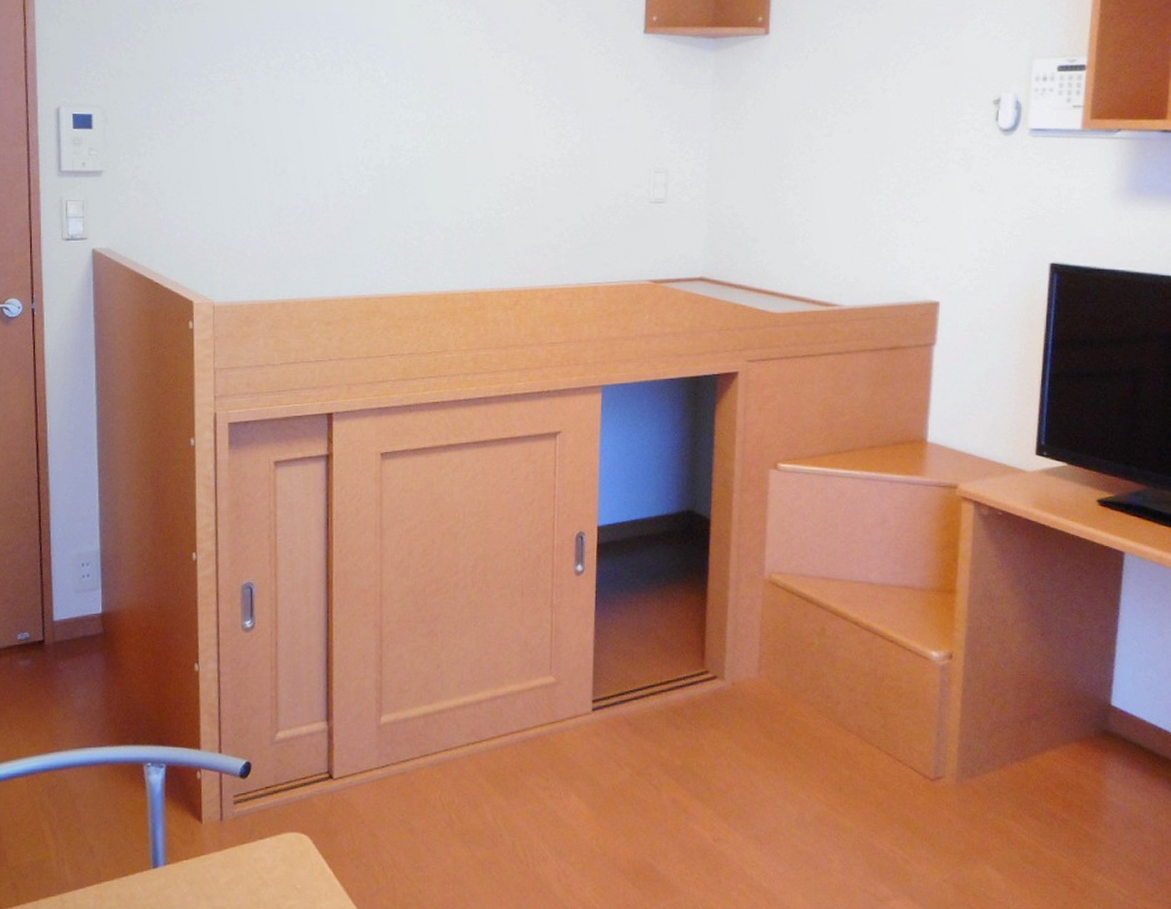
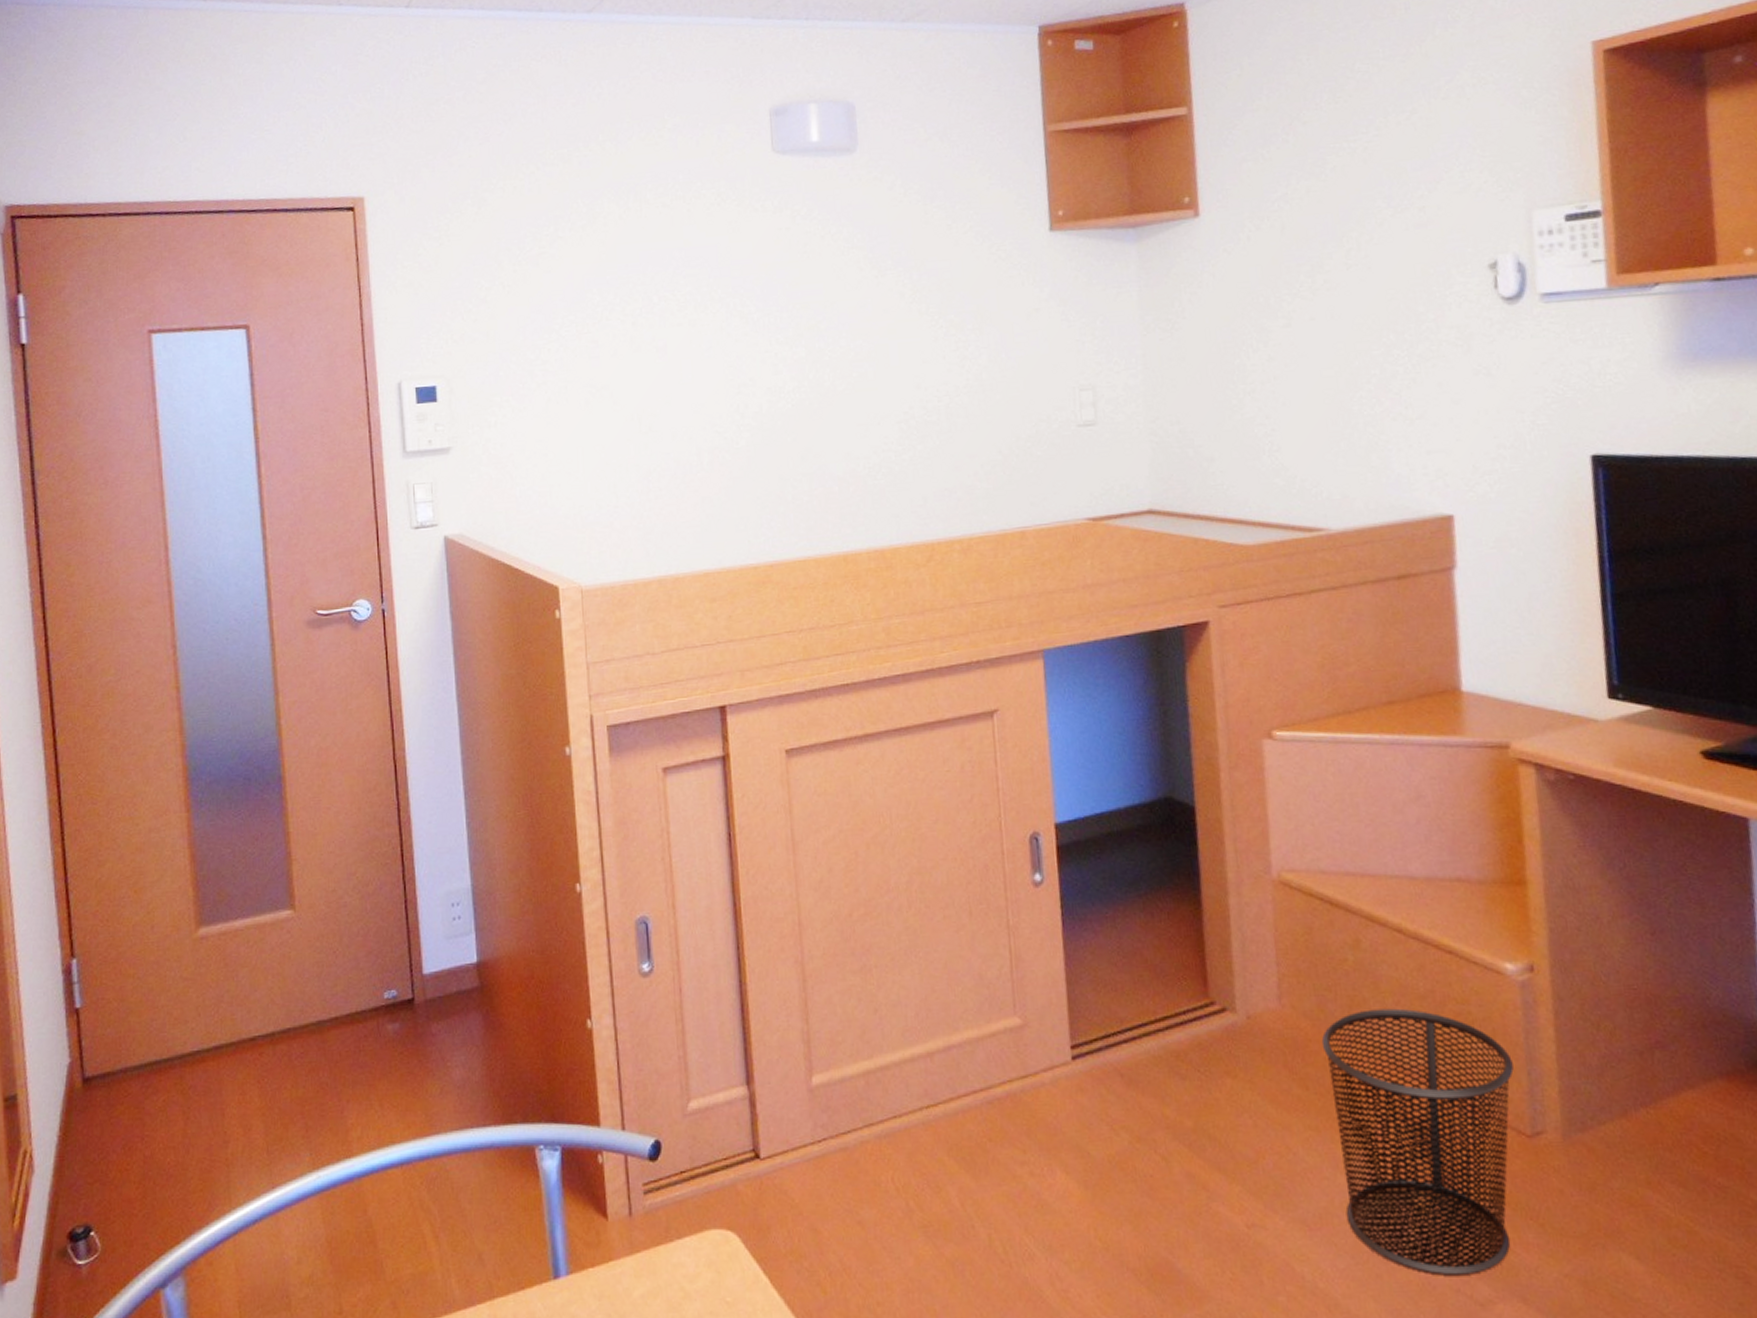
trash can: none [787,682,927,879] -> present [1321,1008,1514,1276]

